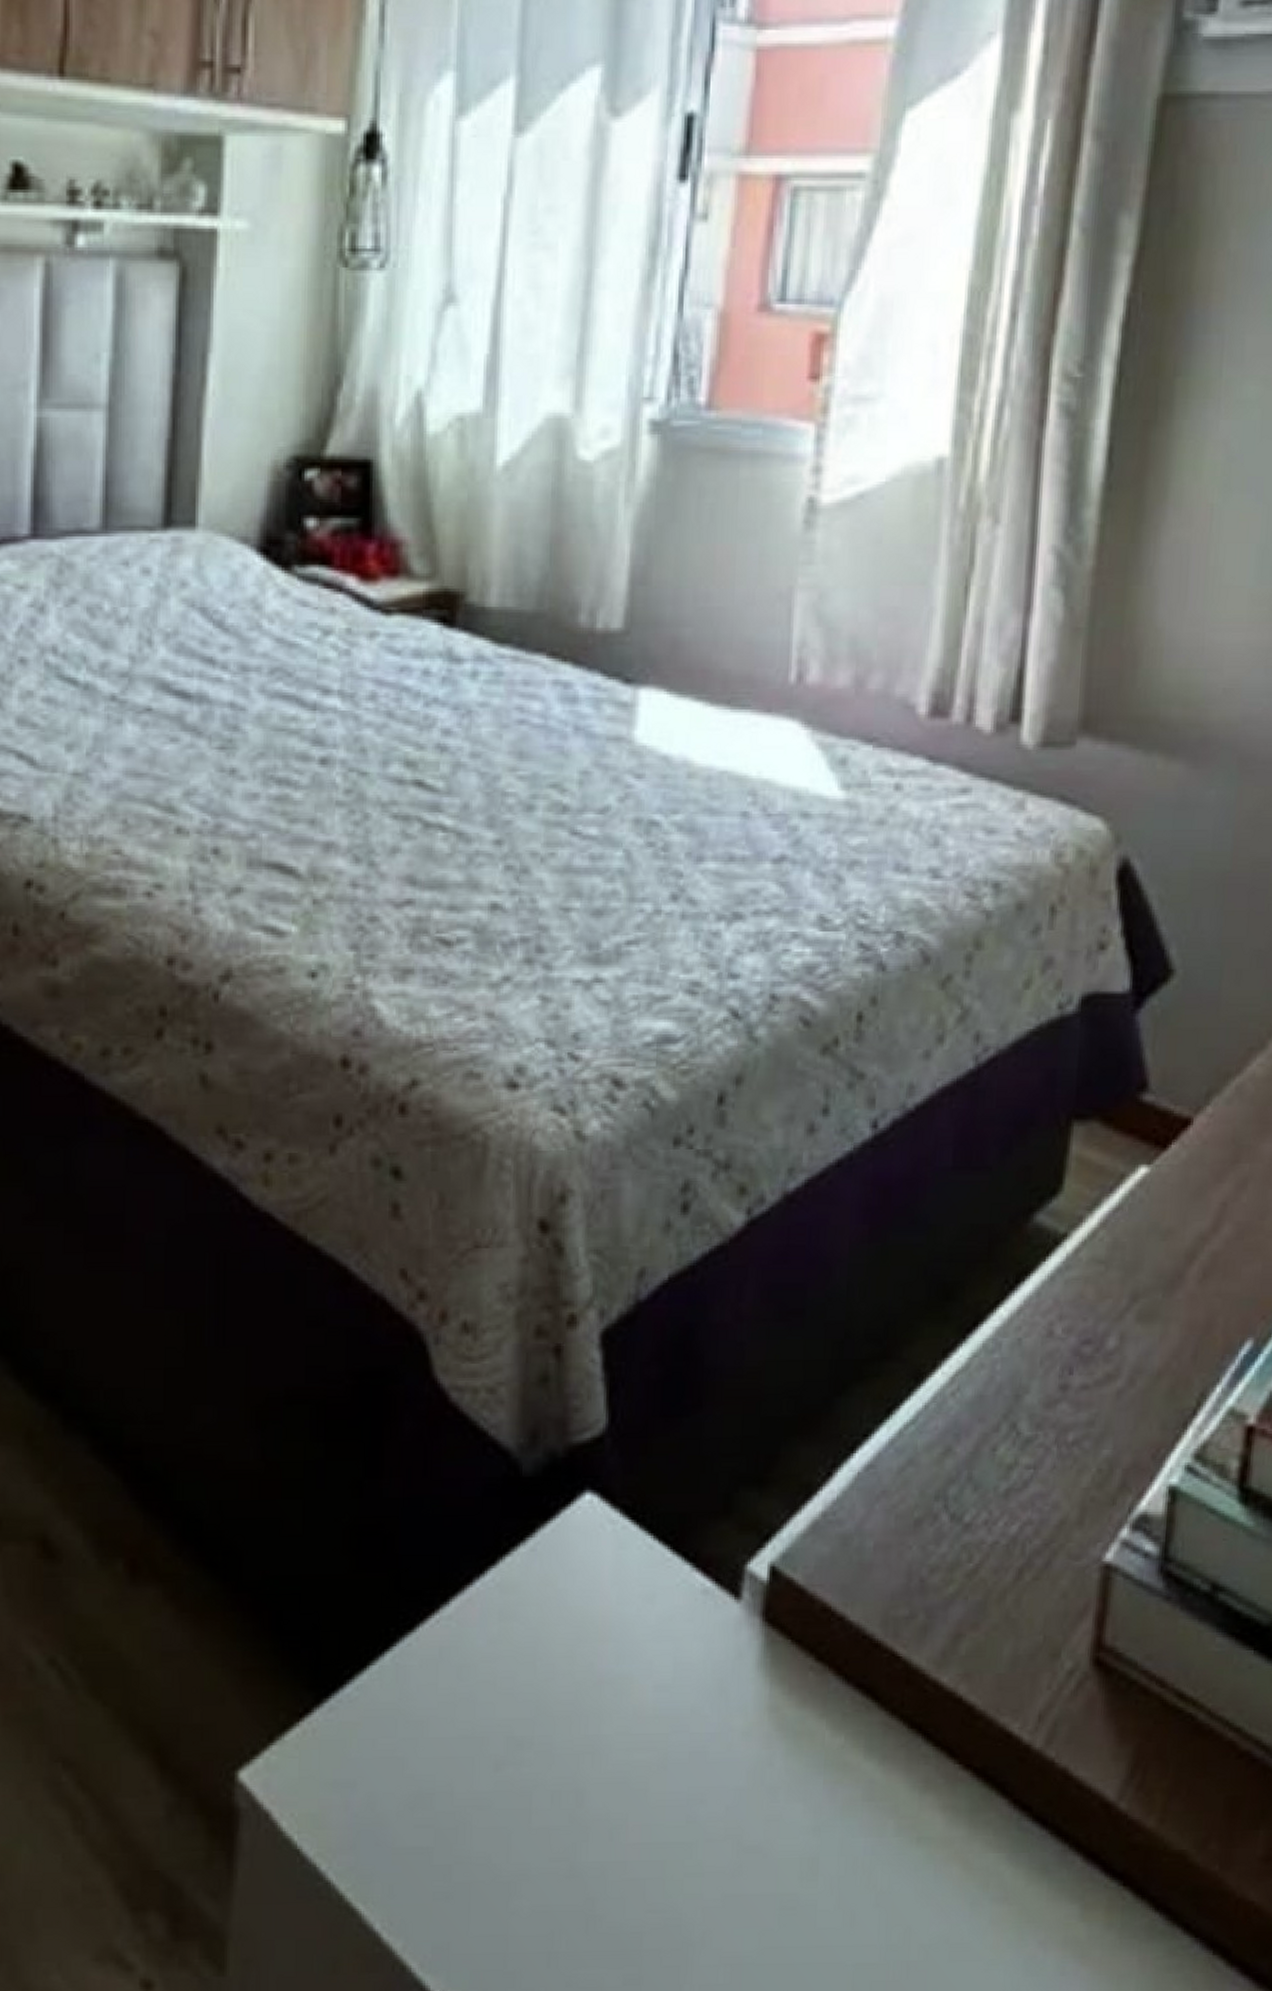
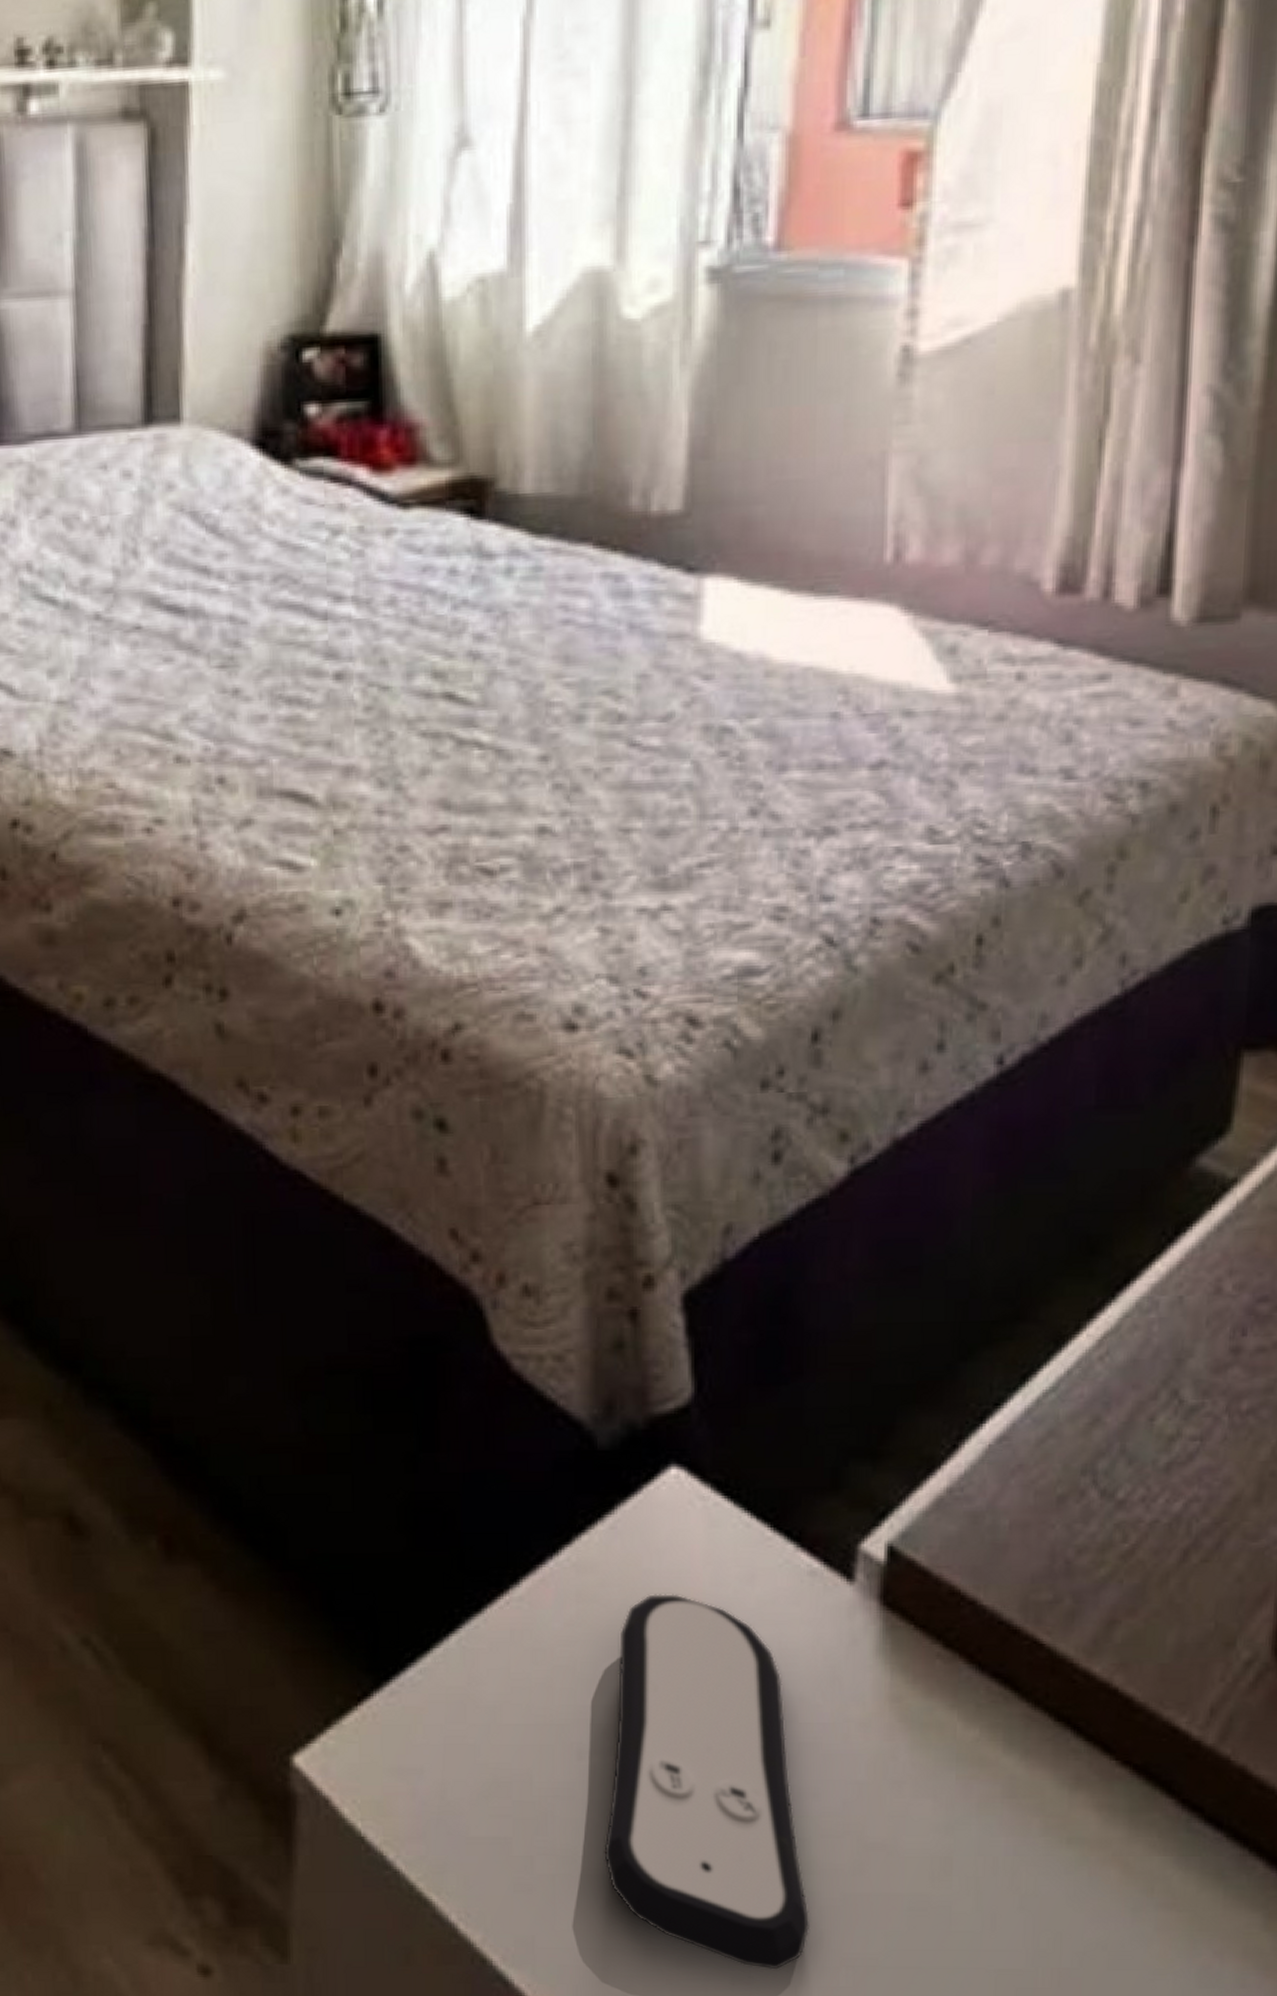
remote control: none [515,1612,695,1970] -> present [604,1594,811,1970]

